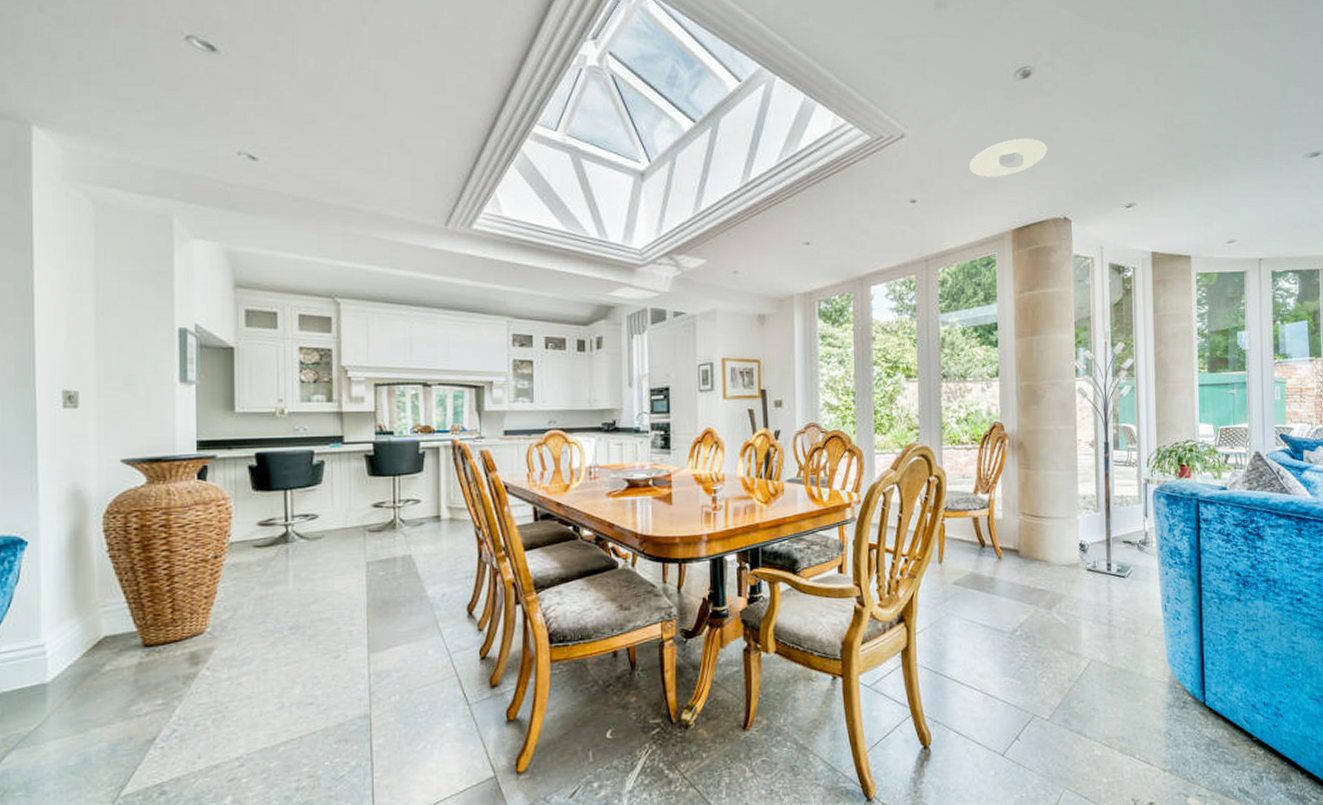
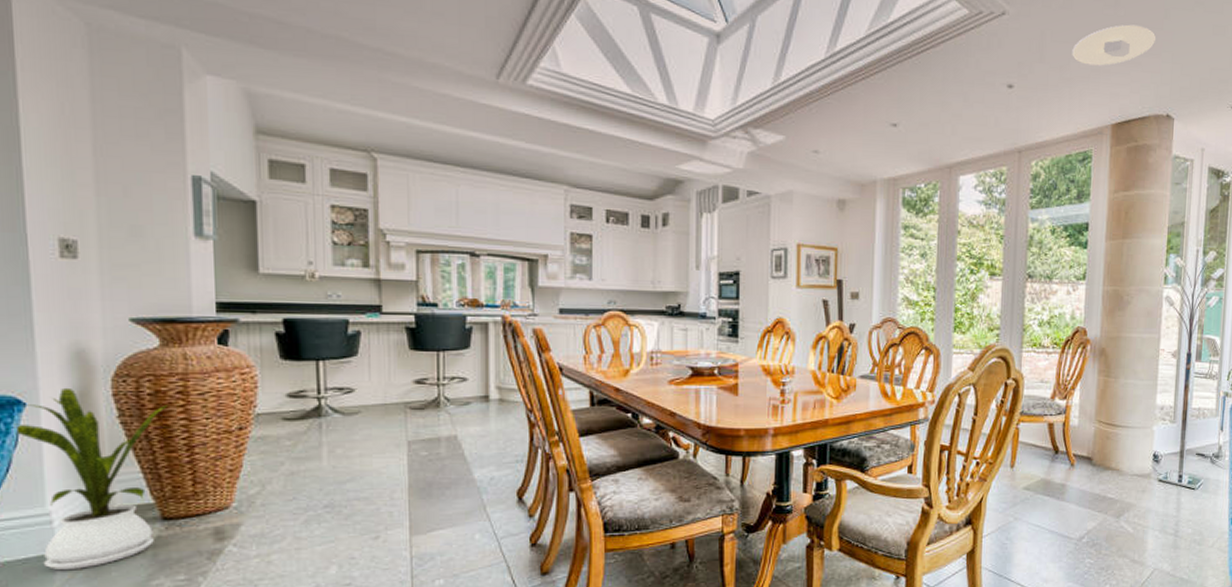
house plant: none [16,525,151,699] -> present [13,387,167,571]

